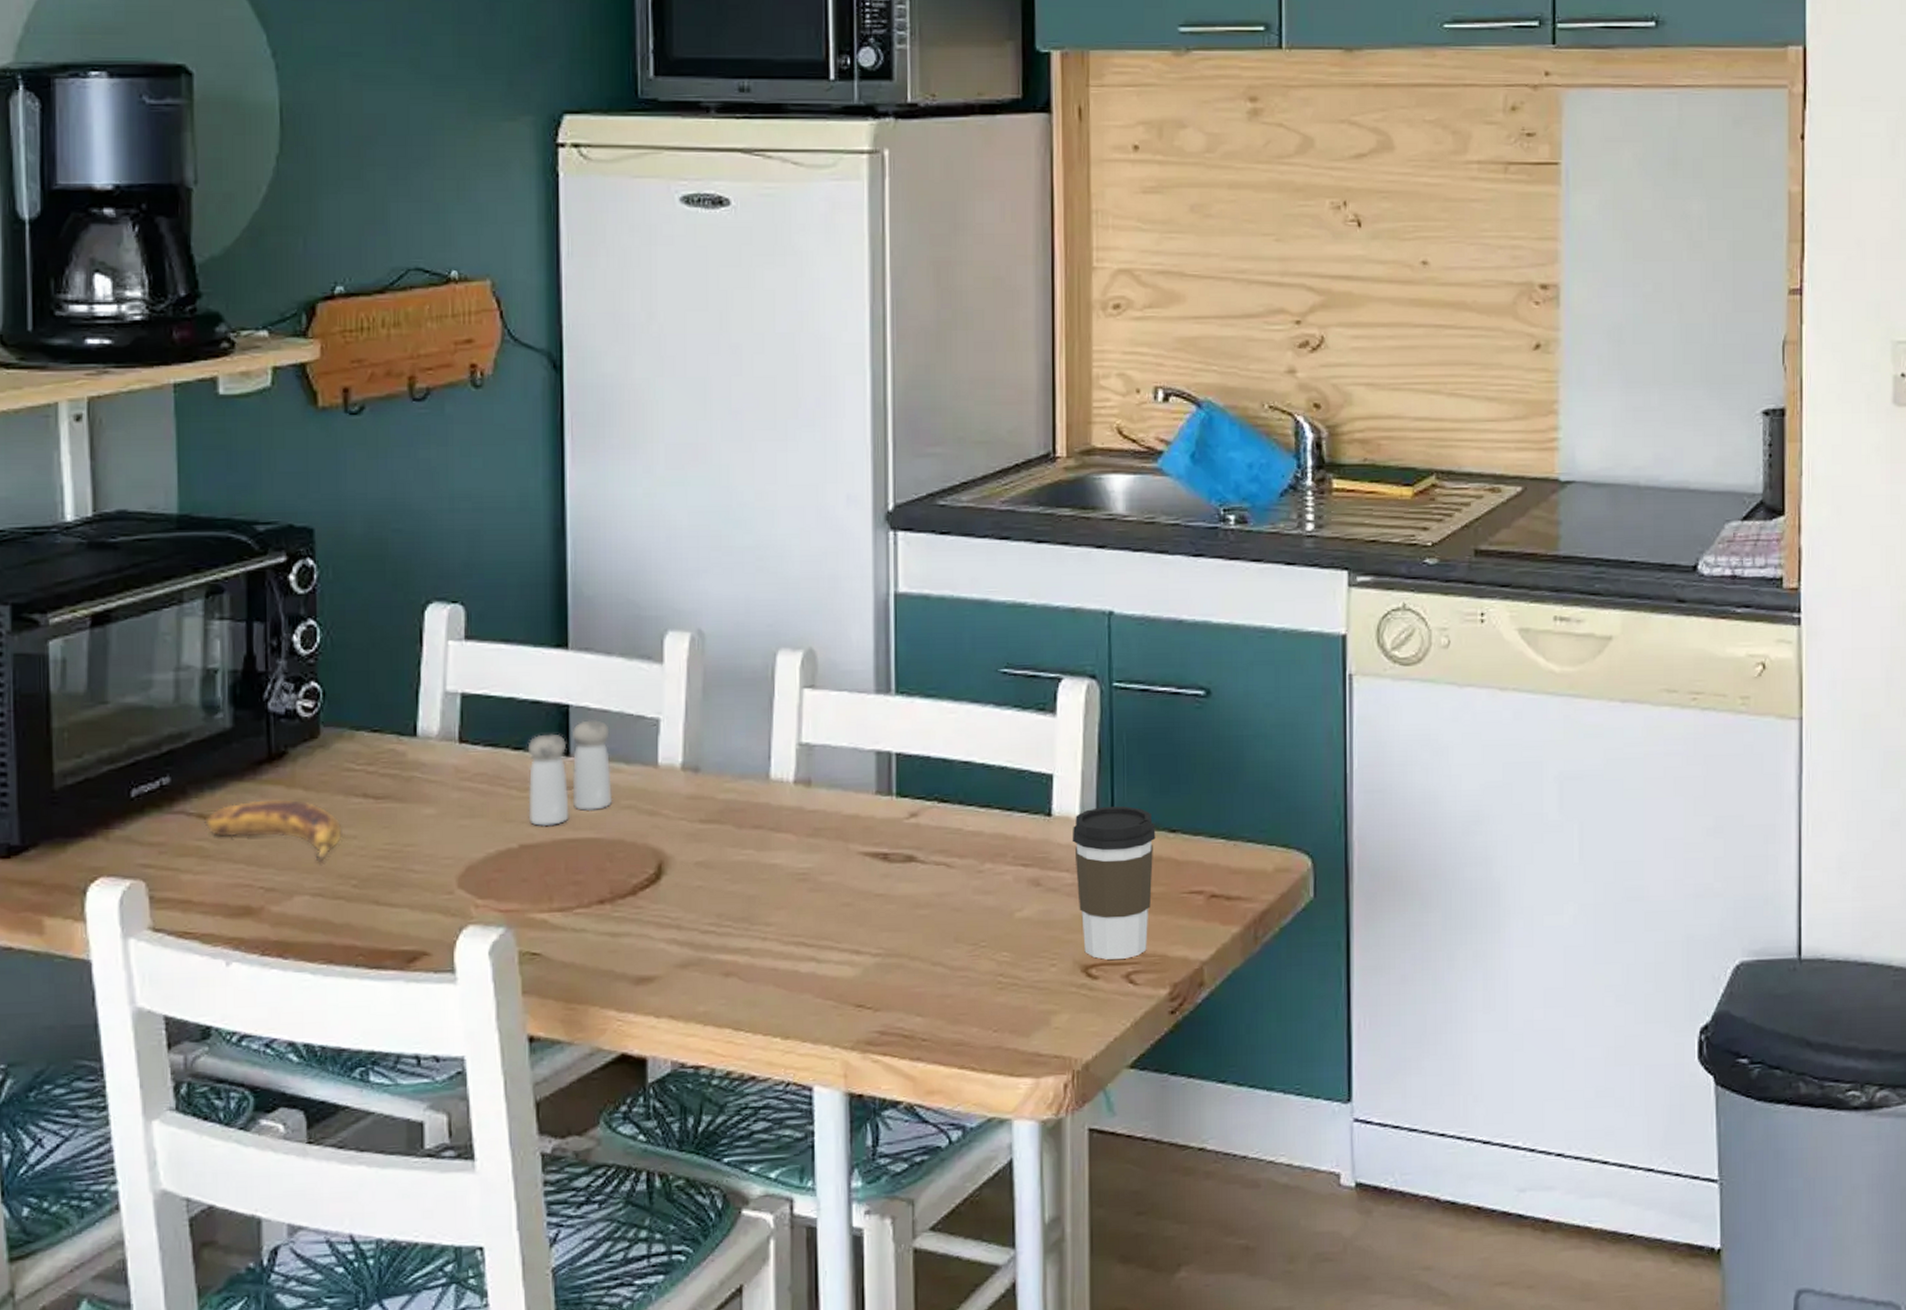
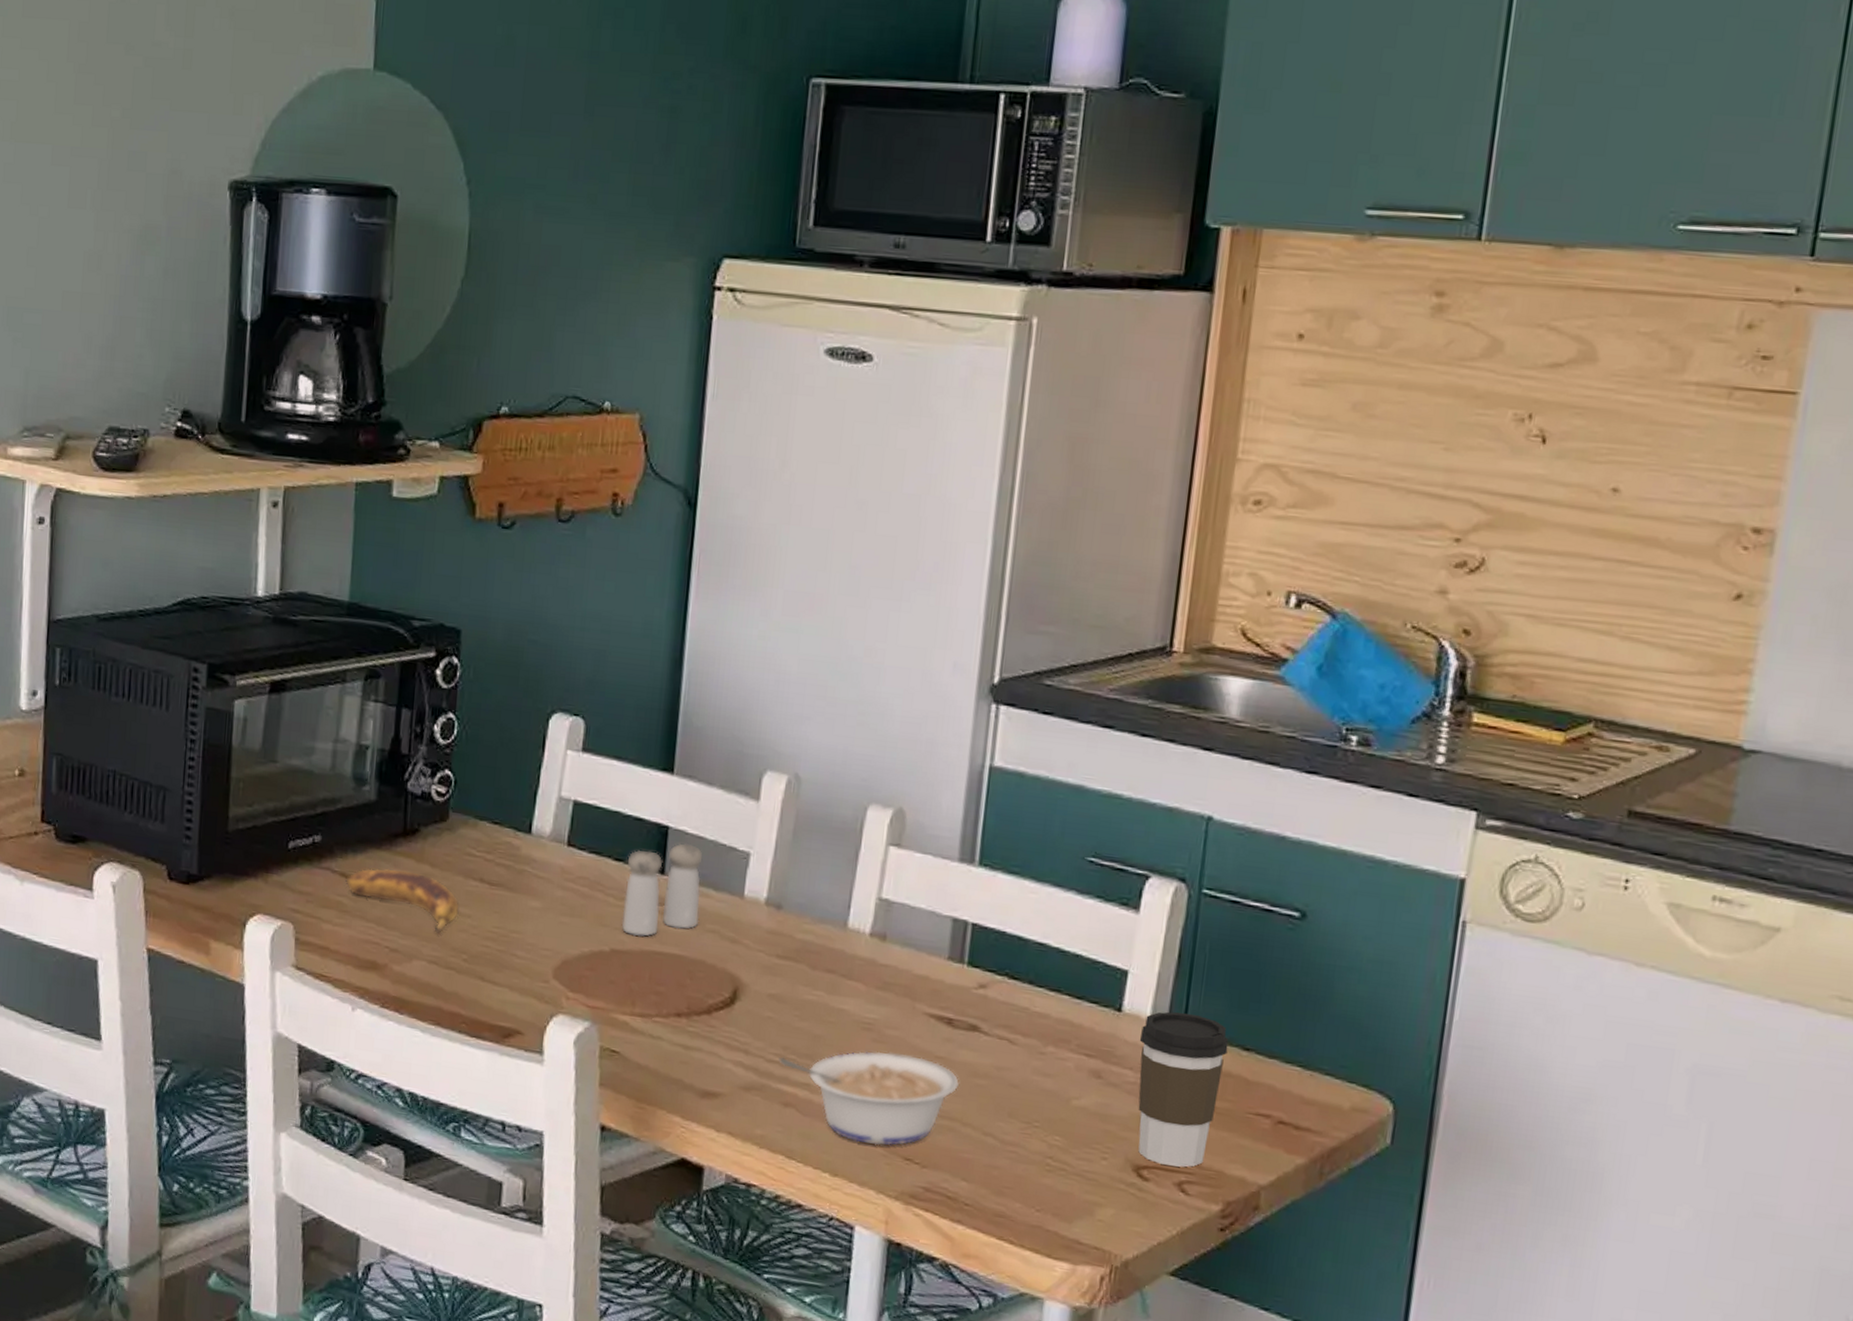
legume: none [714,898,902,999] -> present [779,1051,959,1146]

